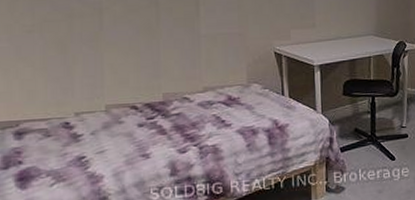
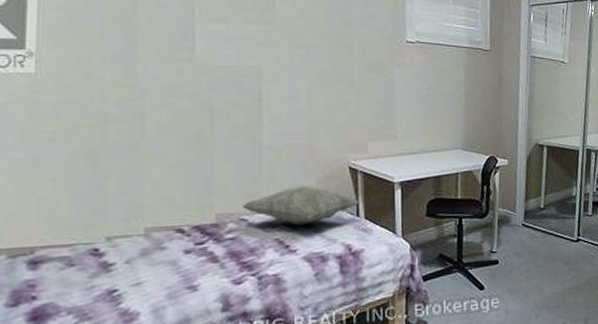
decorative pillow: none [185,68,284,103] -> present [242,185,359,226]

